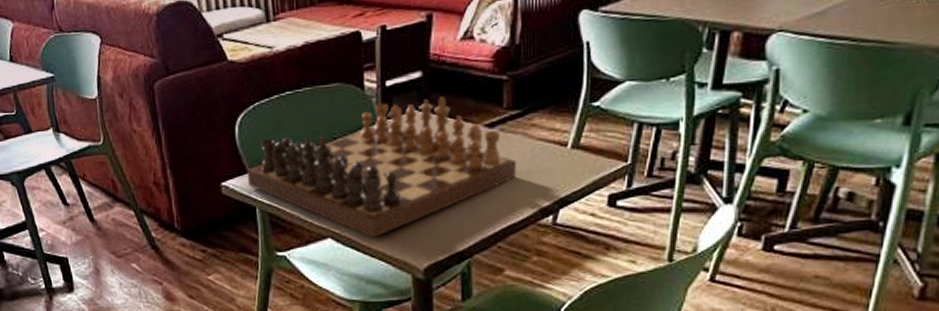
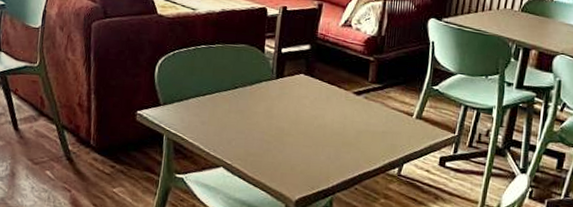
chess set: present [246,97,517,238] -> none [159,64,375,171]

